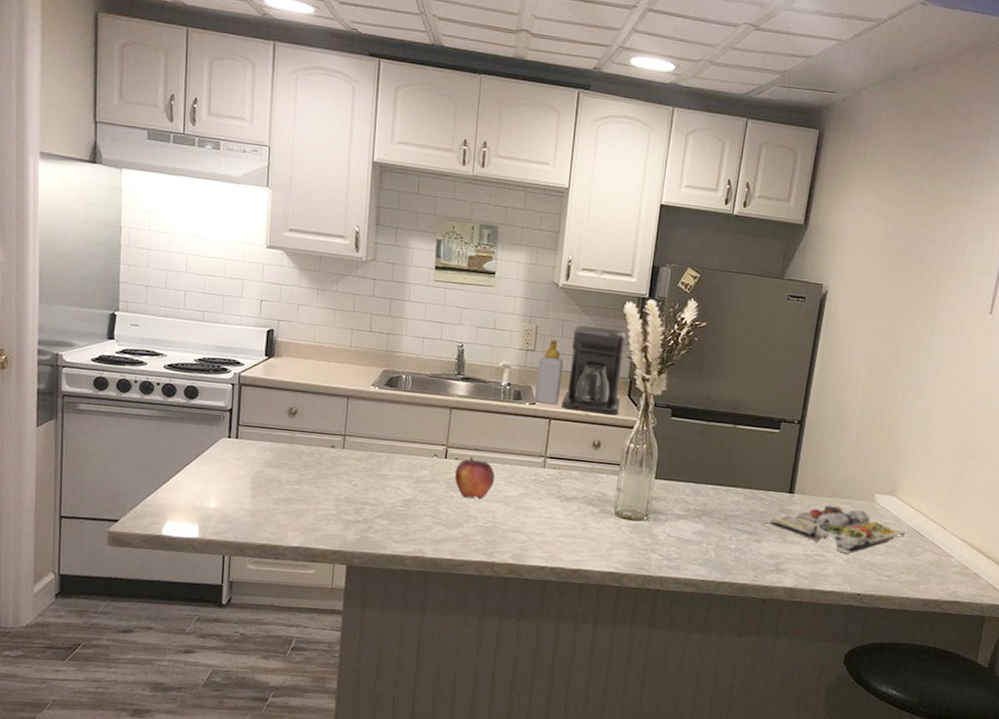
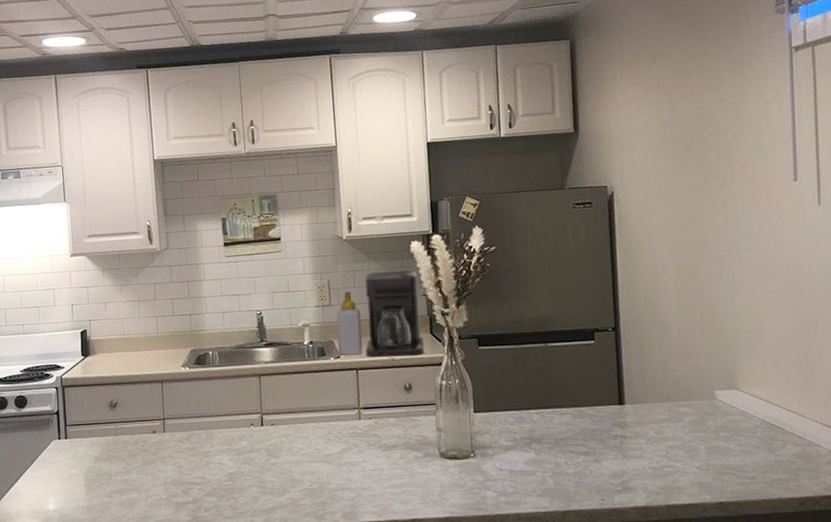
fruit: present [454,456,495,498] -> none [273,420,313,462]
food tray: present [763,505,905,554] -> none [598,409,758,461]

